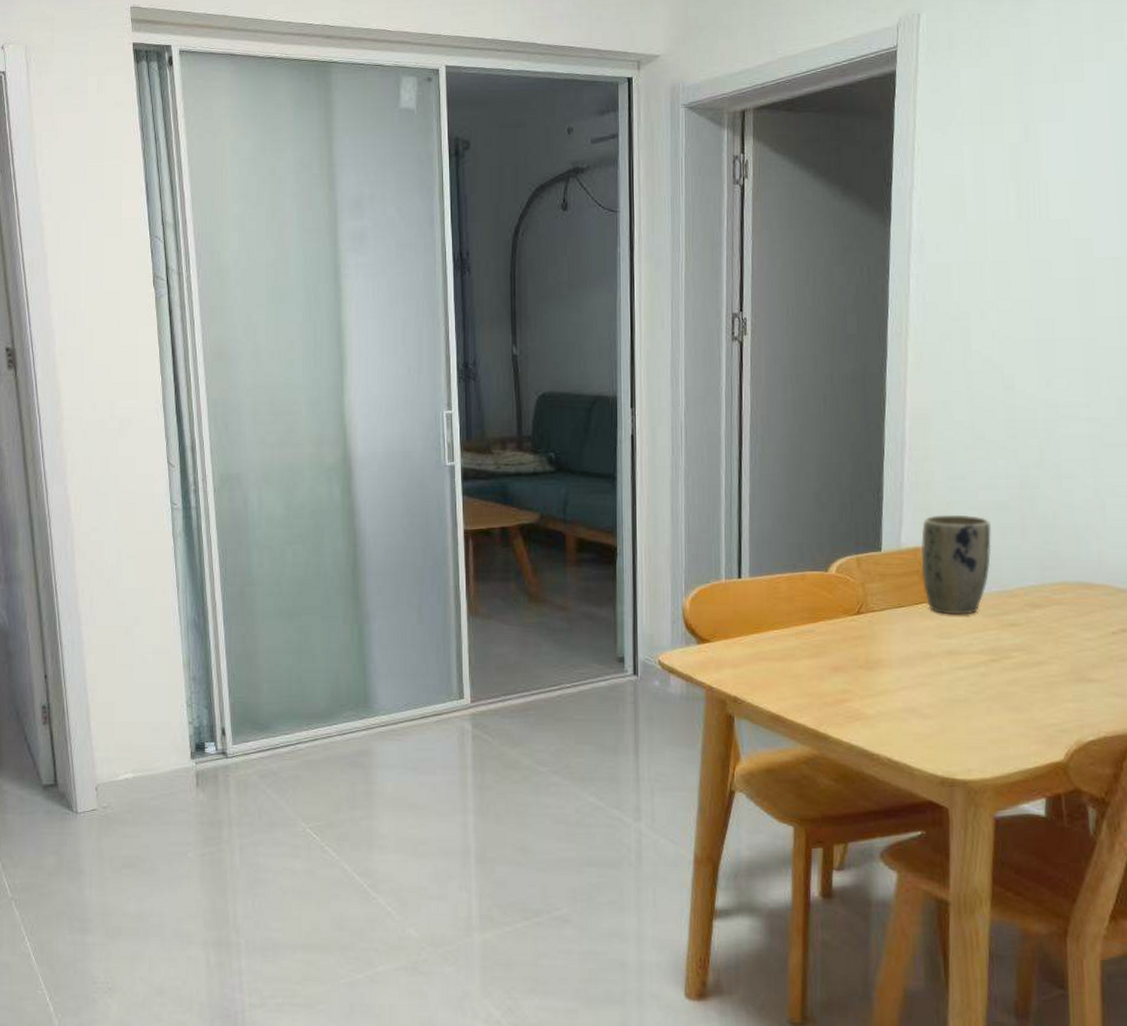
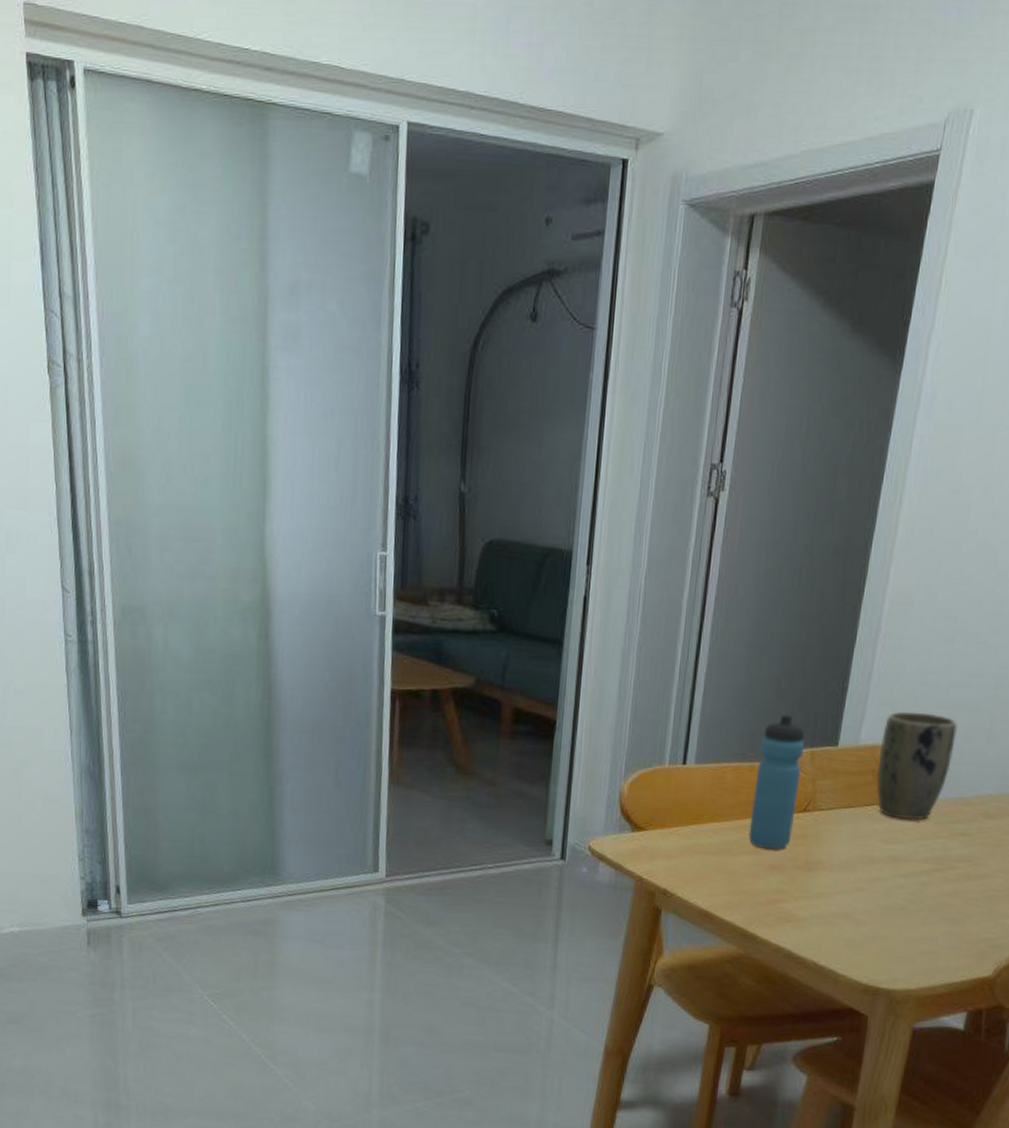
water bottle: none [807,526,850,652] -> present [748,715,805,850]

